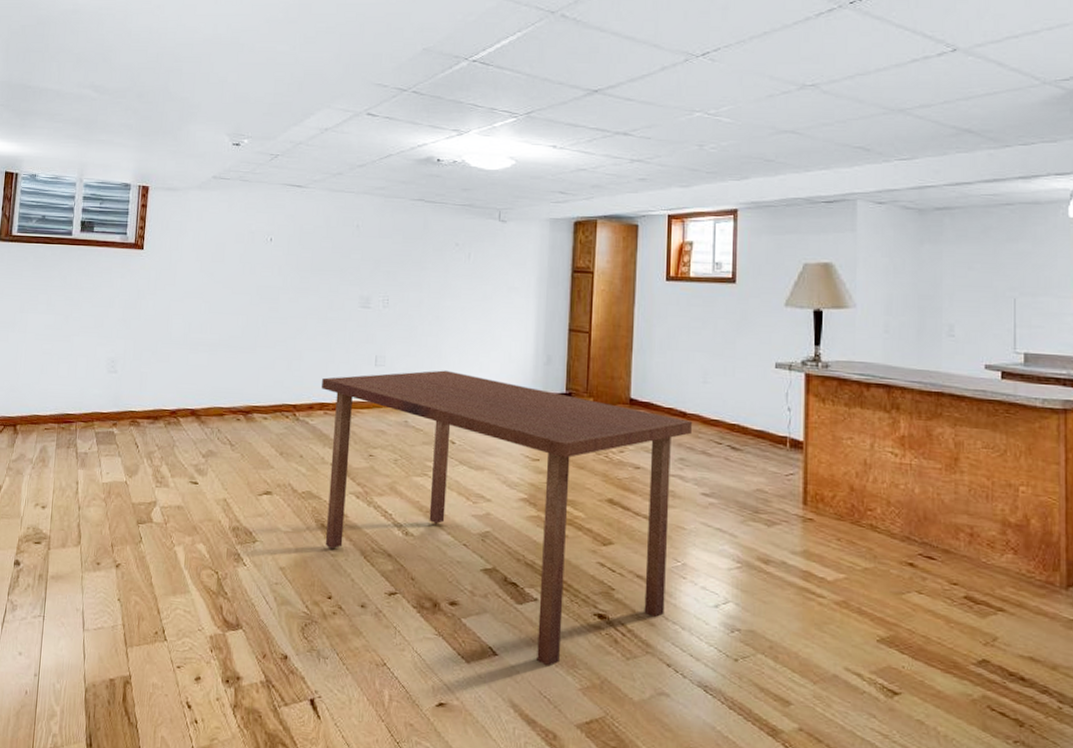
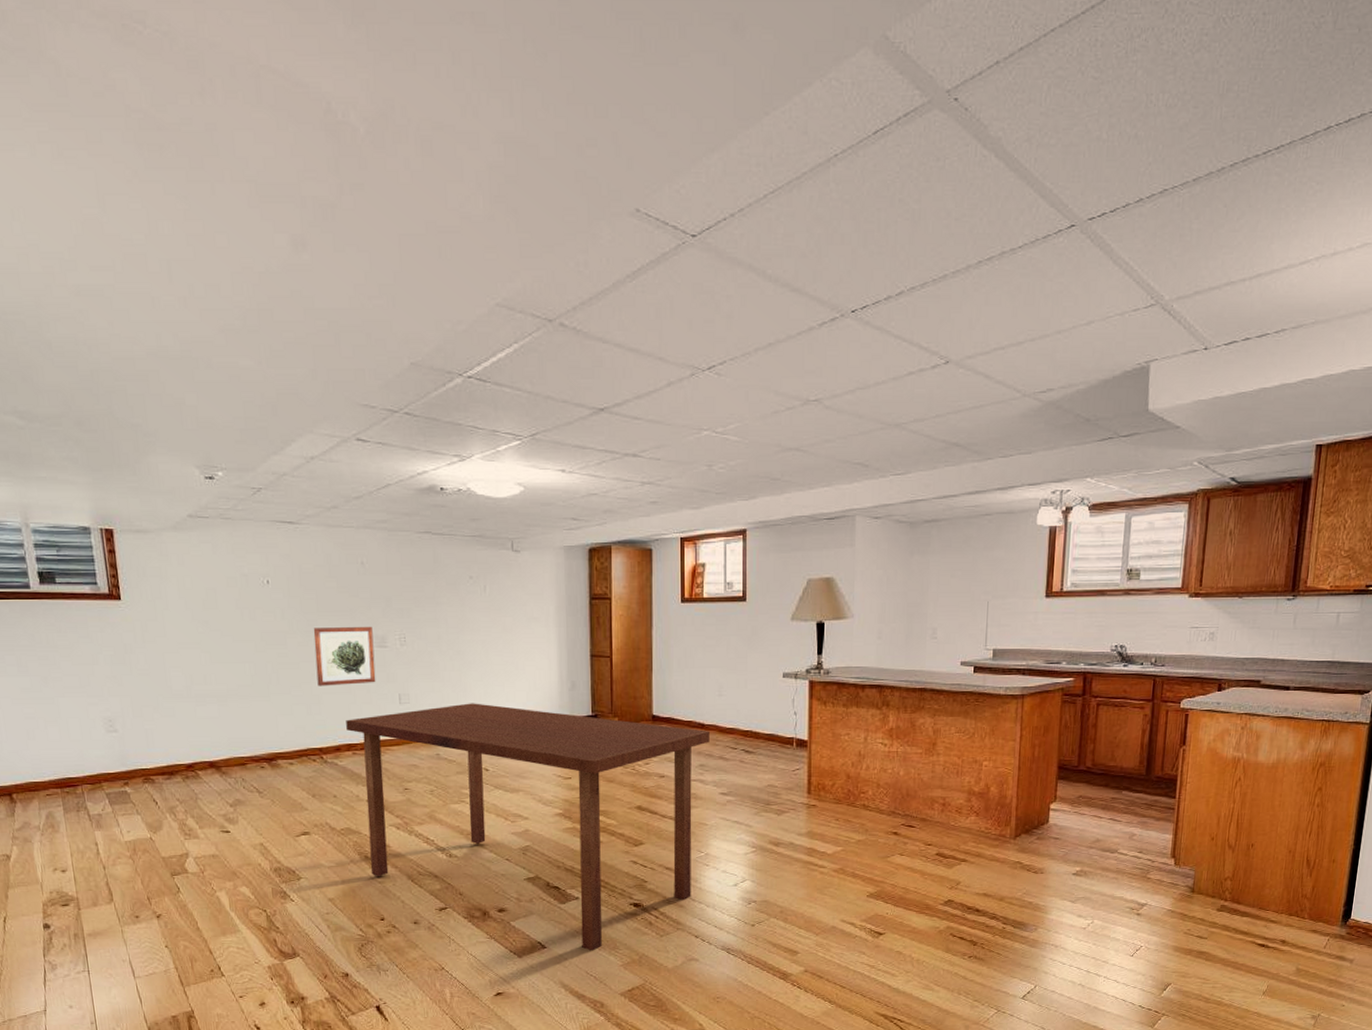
wall art: none [301,285,359,343] -> present [313,626,376,686]

